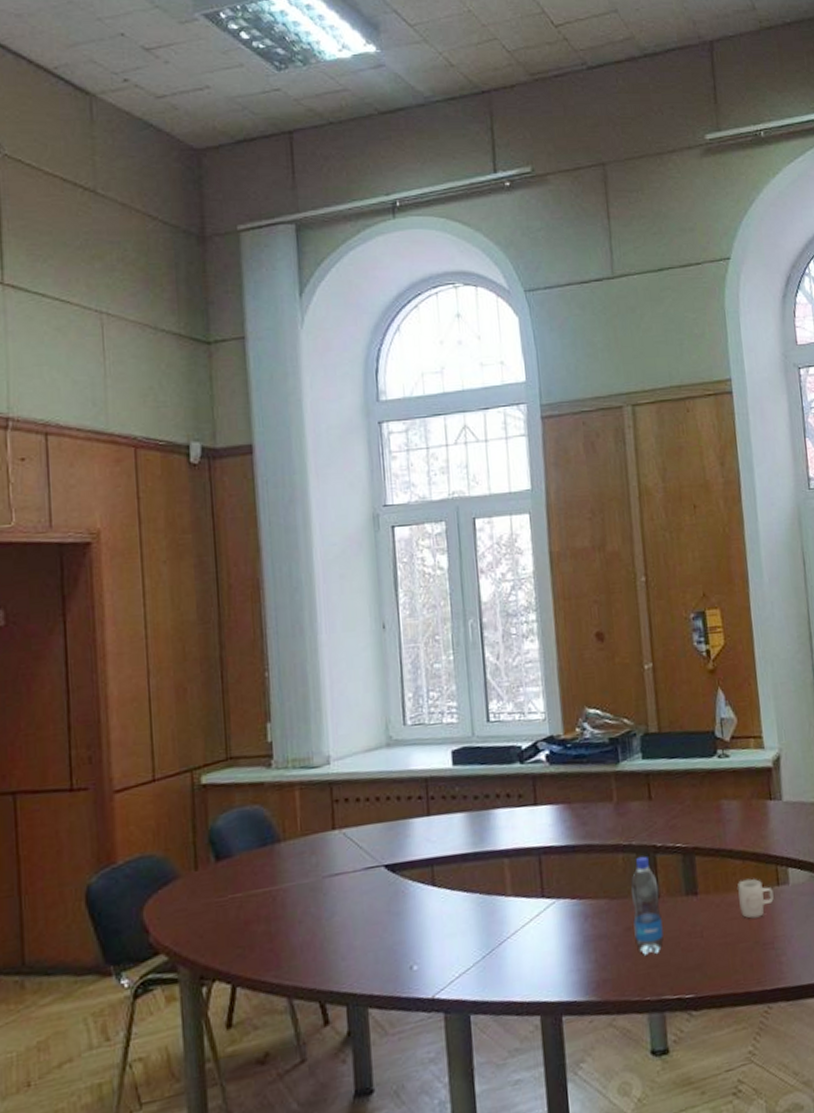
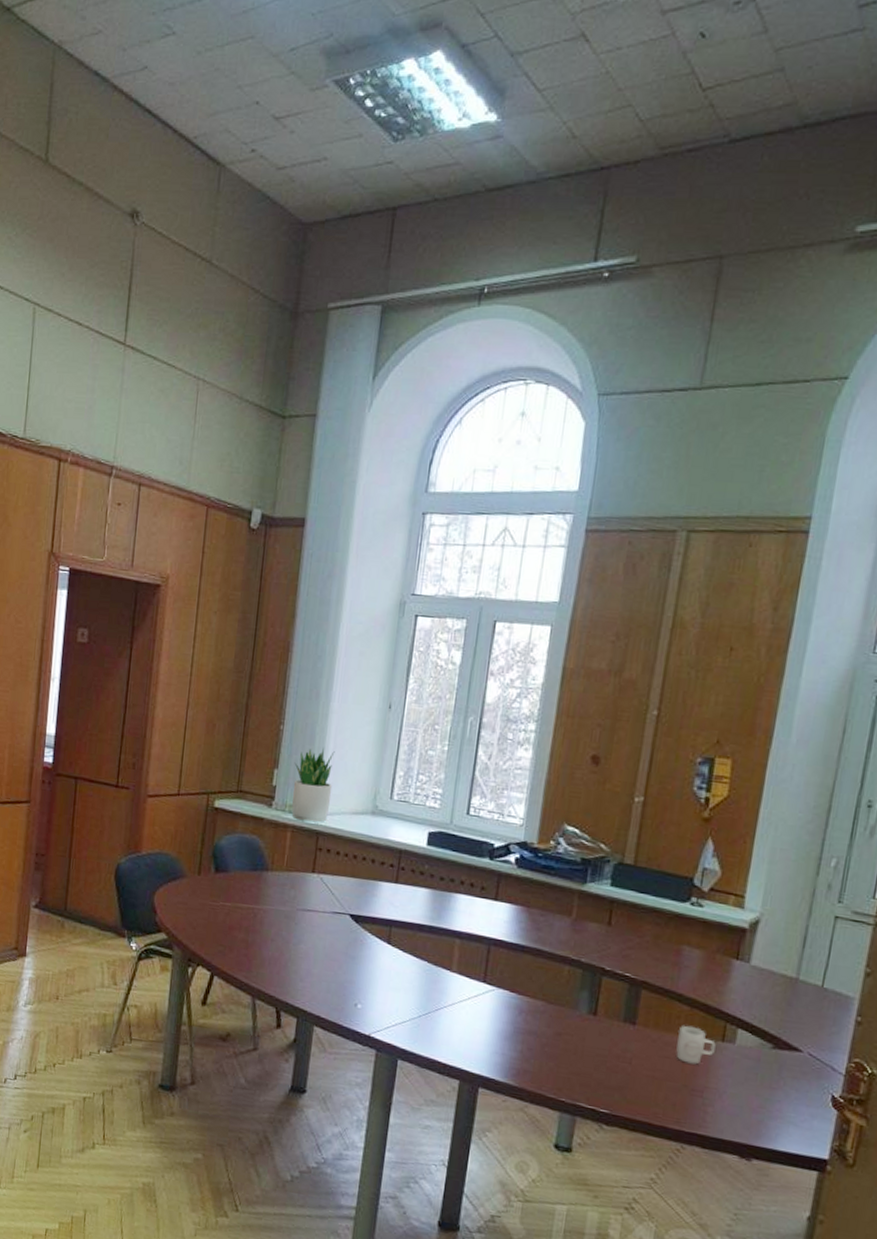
planter: none [290,686,339,775] -> present [291,747,335,823]
bottle: present [630,856,664,955] -> none [562,973,599,1064]

